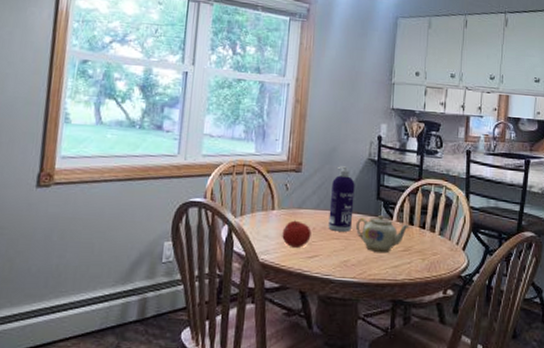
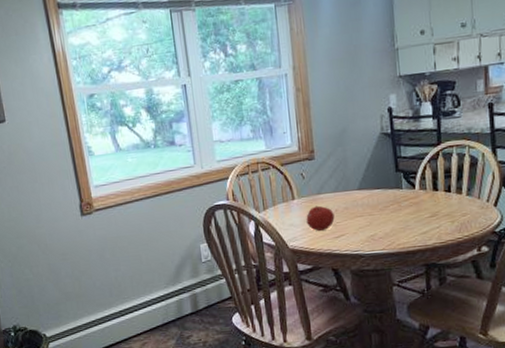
spray bottle: present [328,166,355,232] -> none [347,145,374,210]
teapot: present [356,214,410,252] -> none [378,185,434,222]

